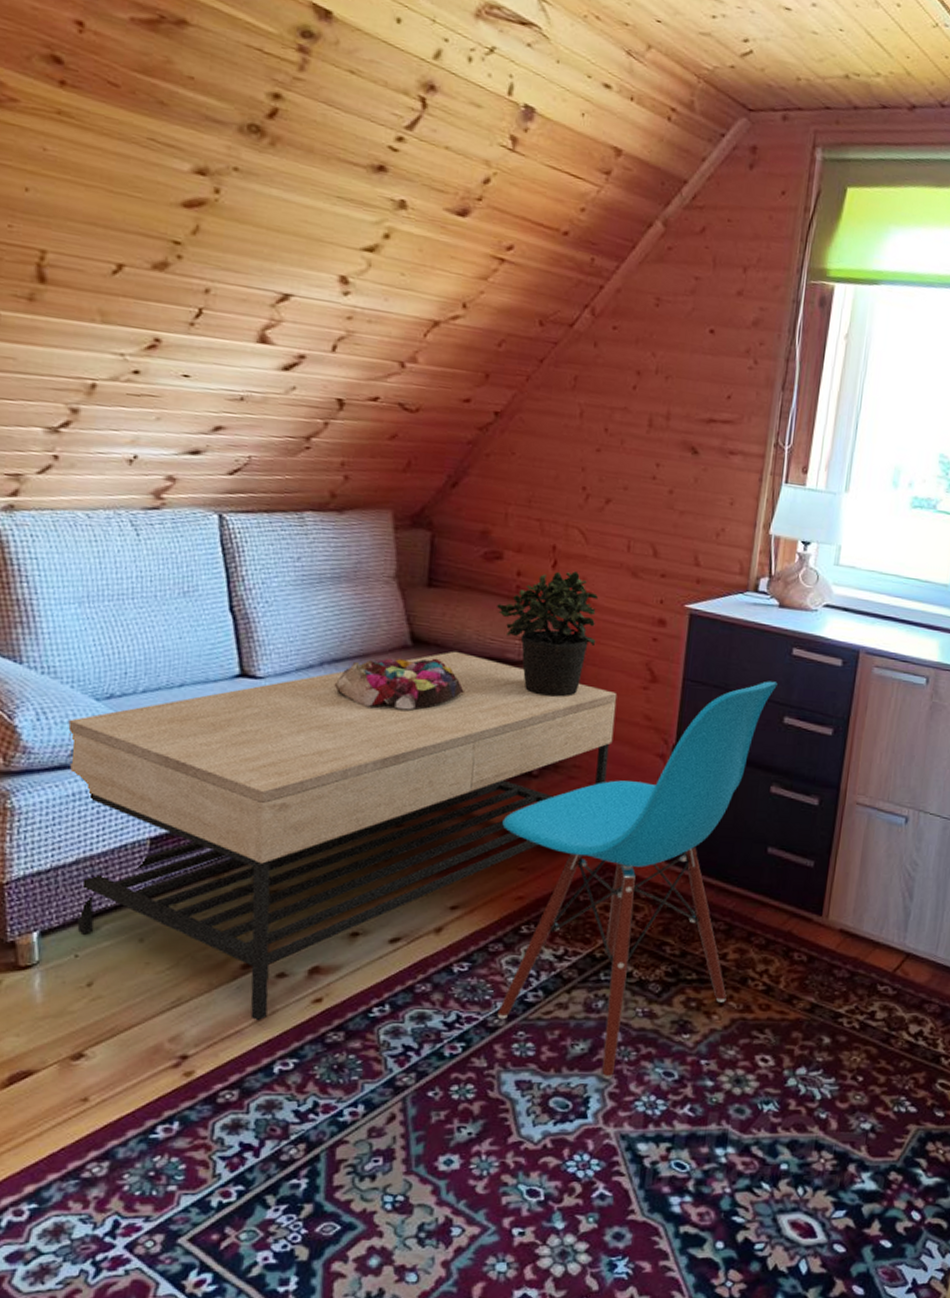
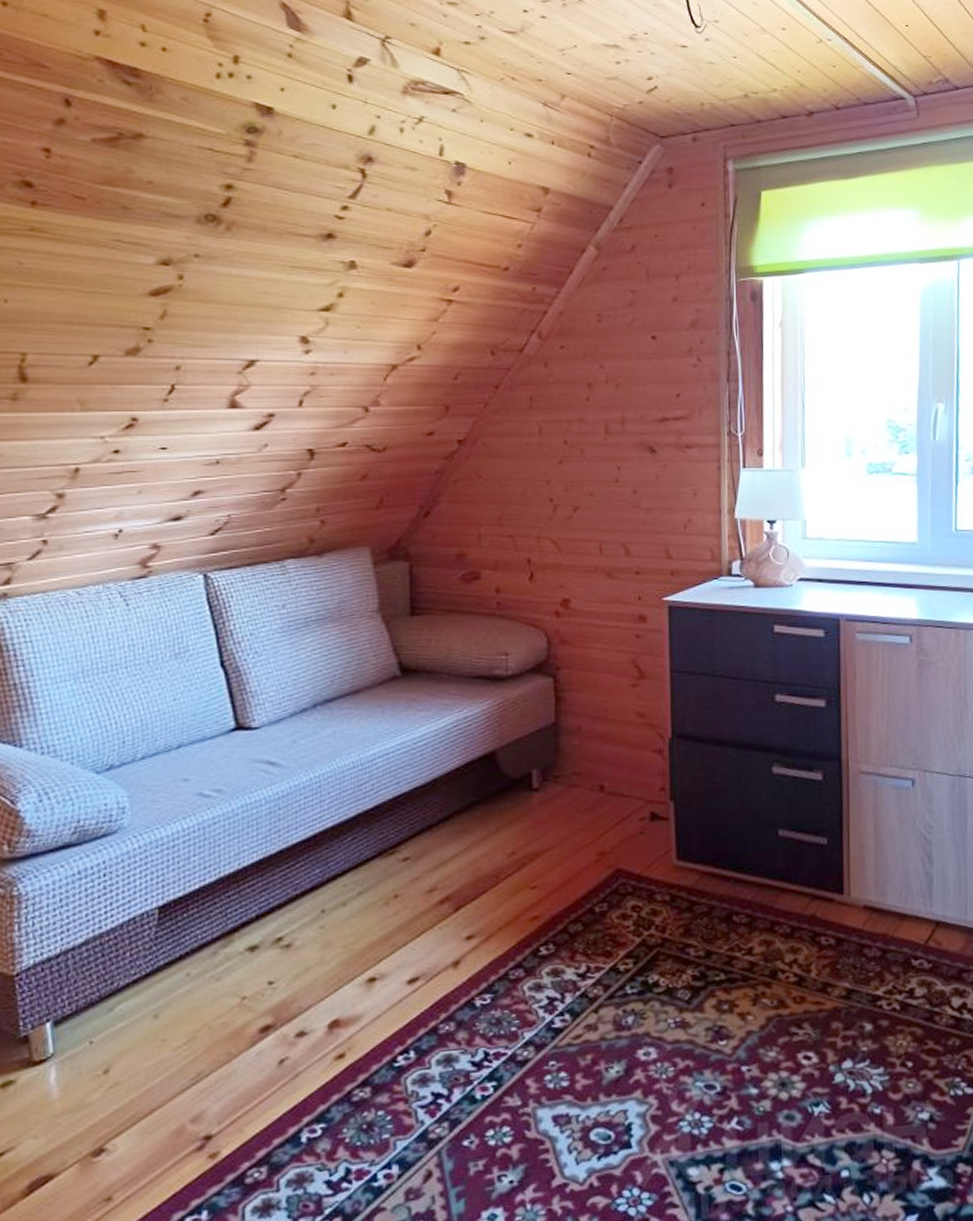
coffee table: present [68,651,618,1021] -> none [70,675,609,1088]
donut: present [333,658,464,710] -> none [328,684,457,743]
potted plant: present [497,571,599,698] -> none [480,581,581,707]
chair: present [497,681,777,1080] -> none [509,661,764,1102]

